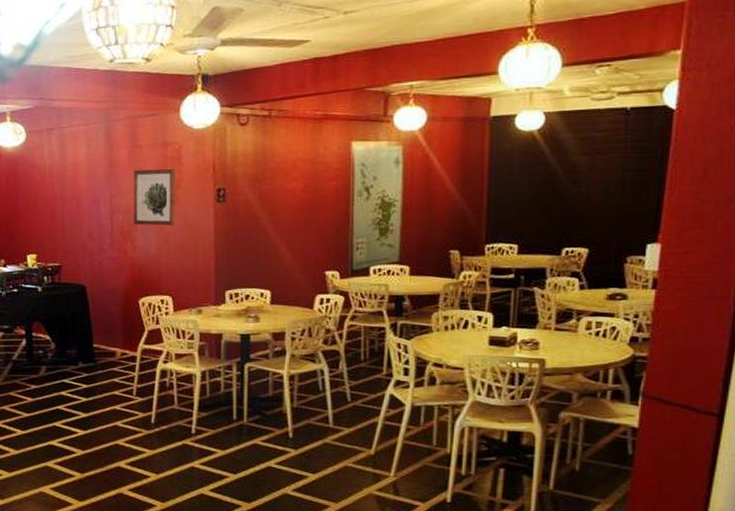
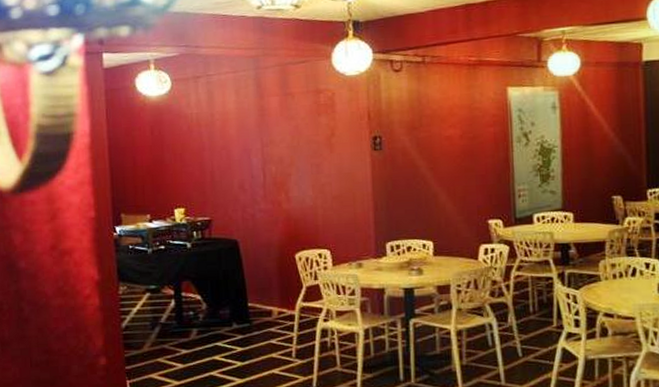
wall art: present [133,168,176,226] -> none [285,116,331,176]

